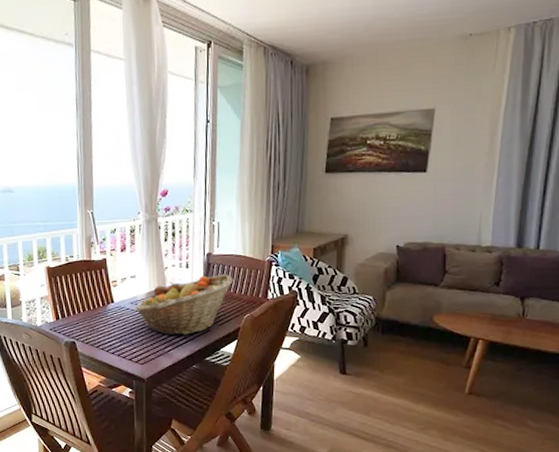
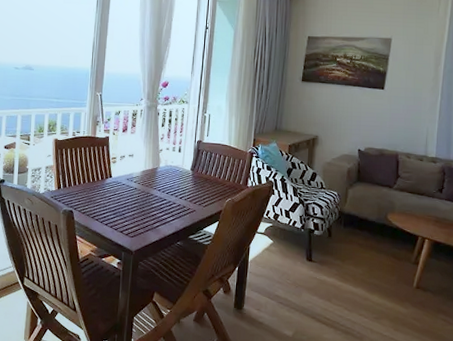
fruit basket: present [135,274,233,335] -> none [130,160,219,213]

